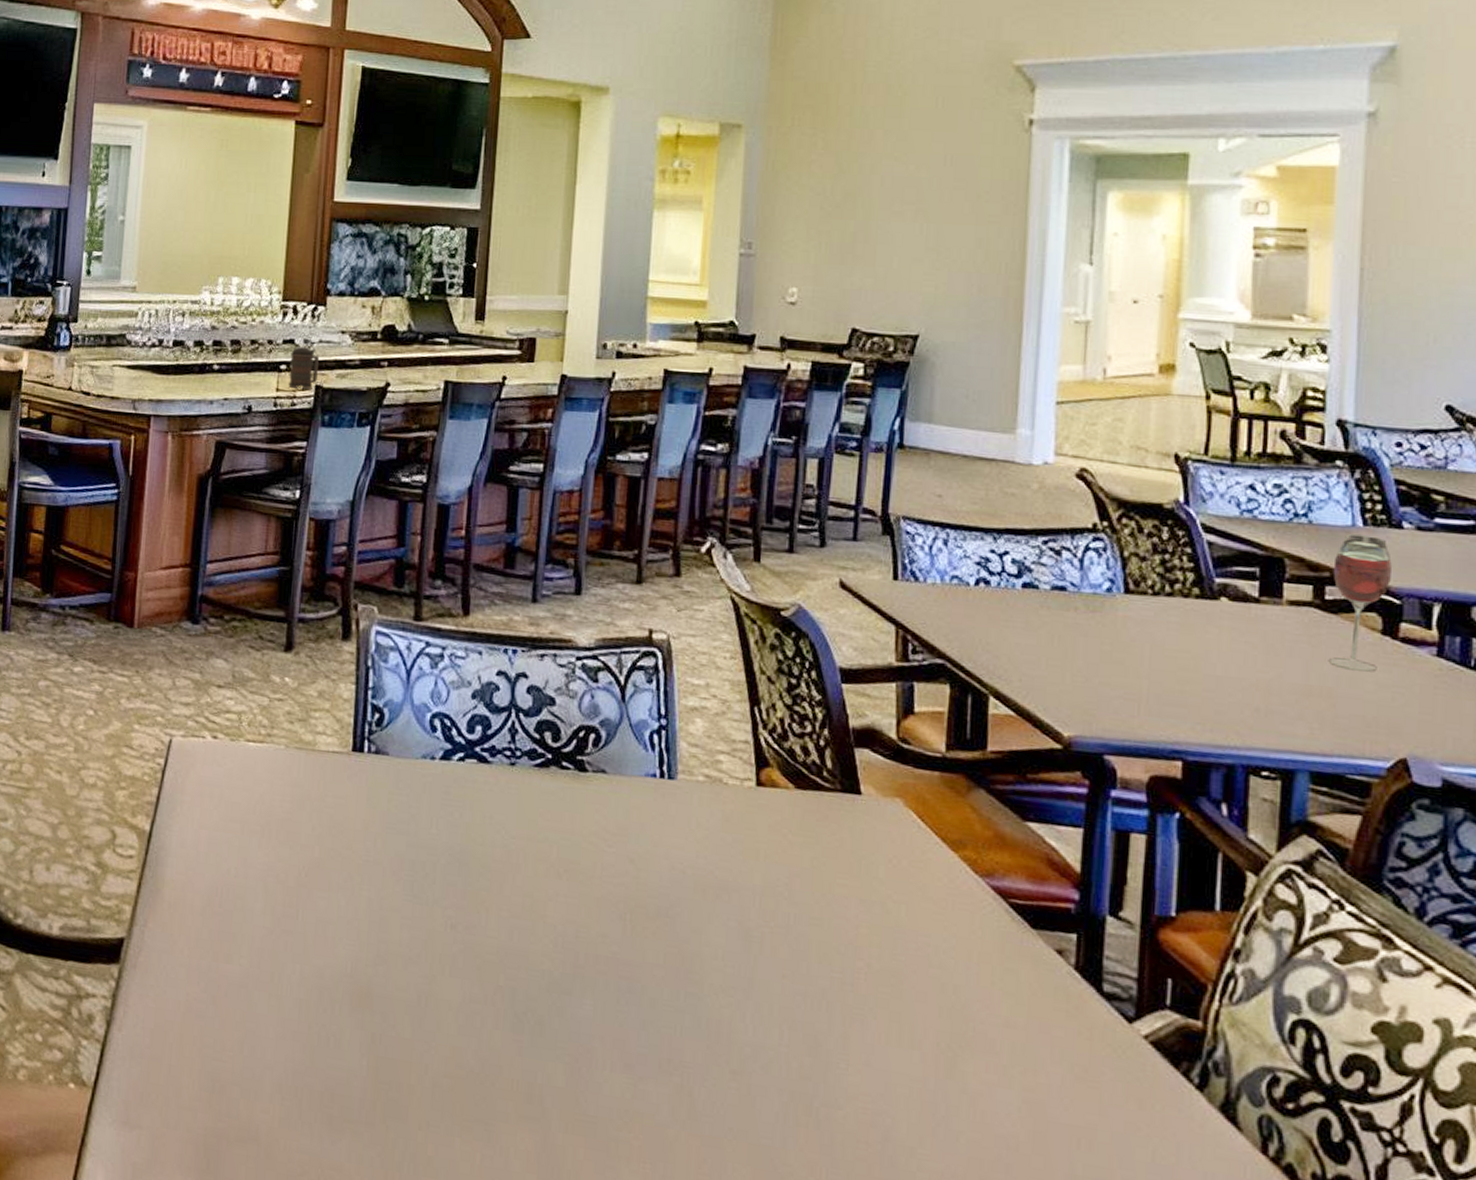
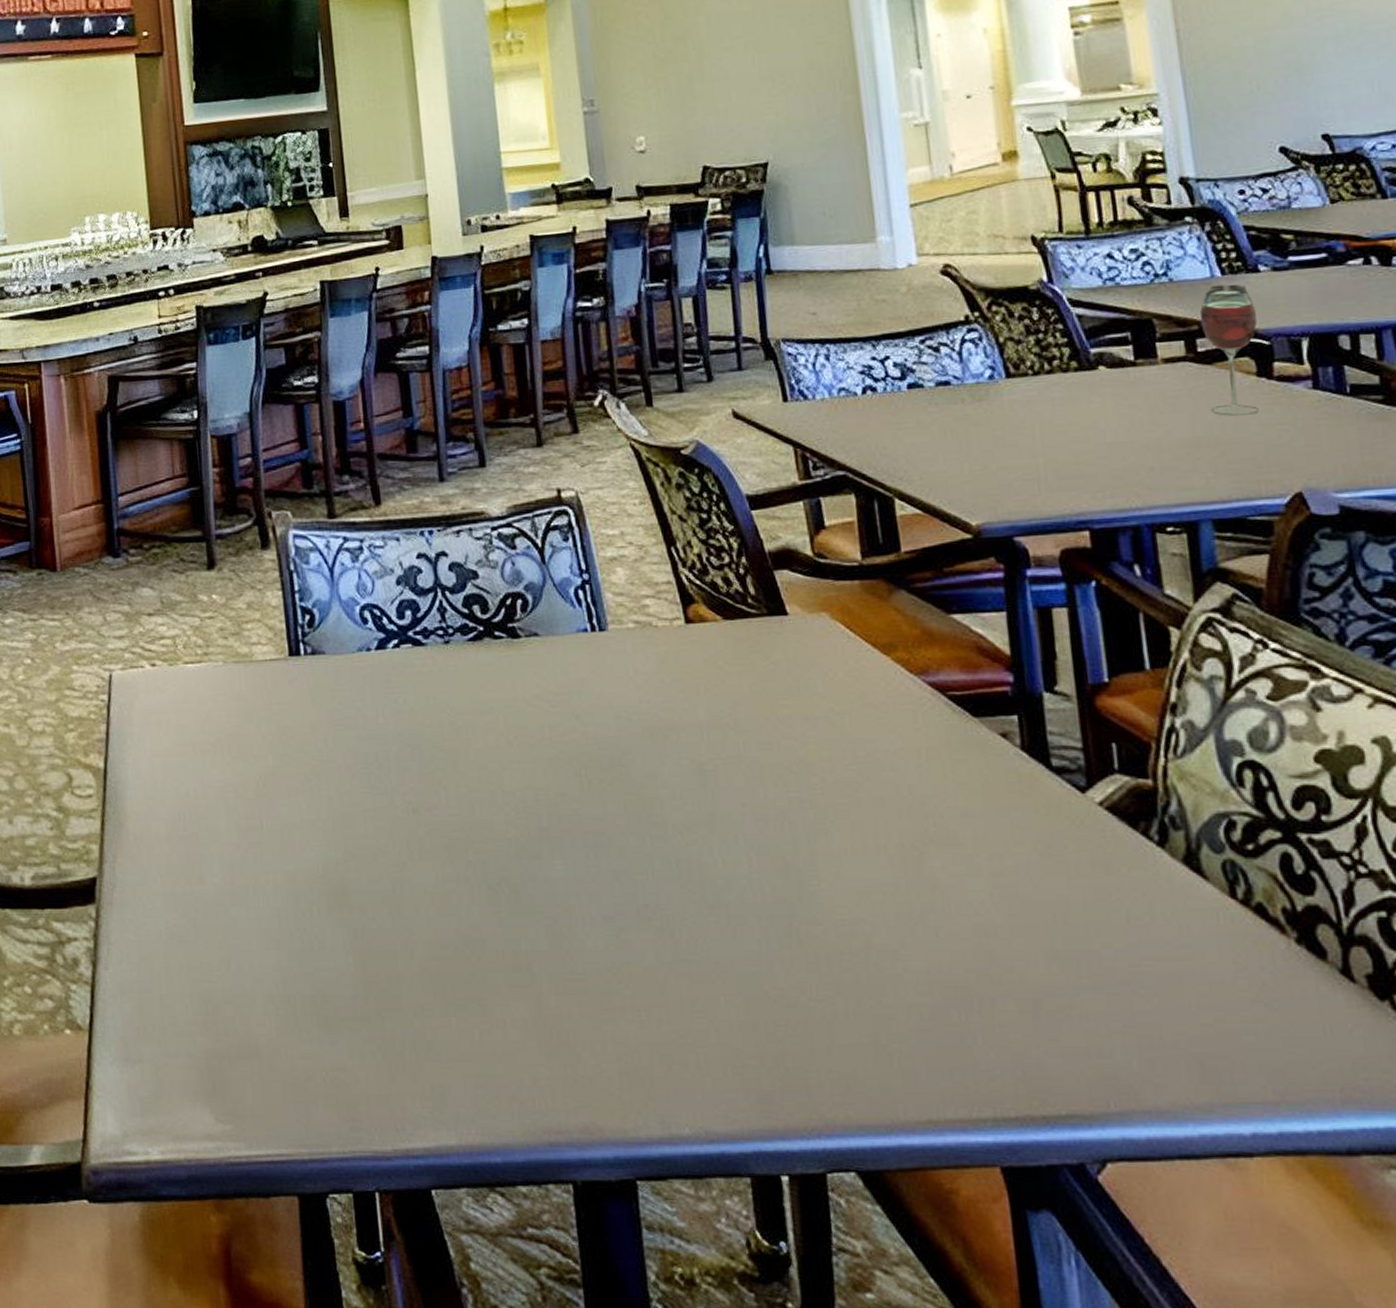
beer mug: present [288,347,320,389] -> none [167,271,197,313]

